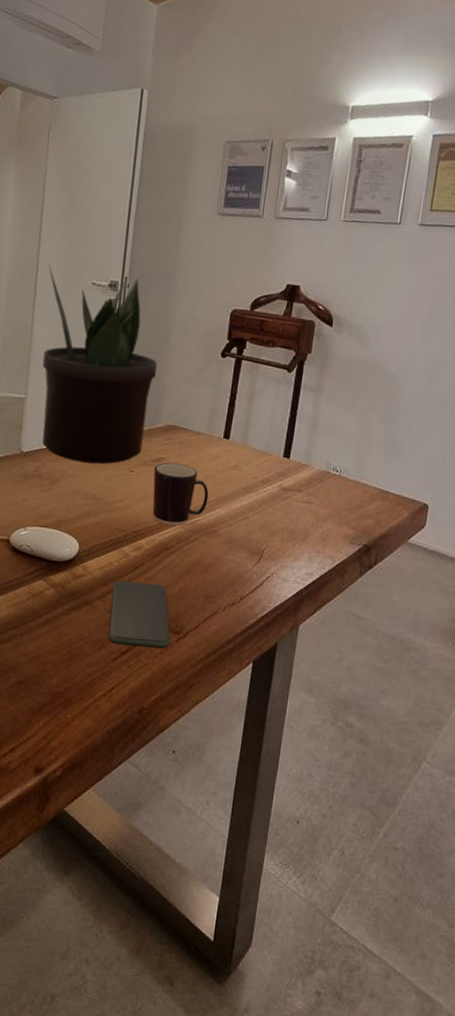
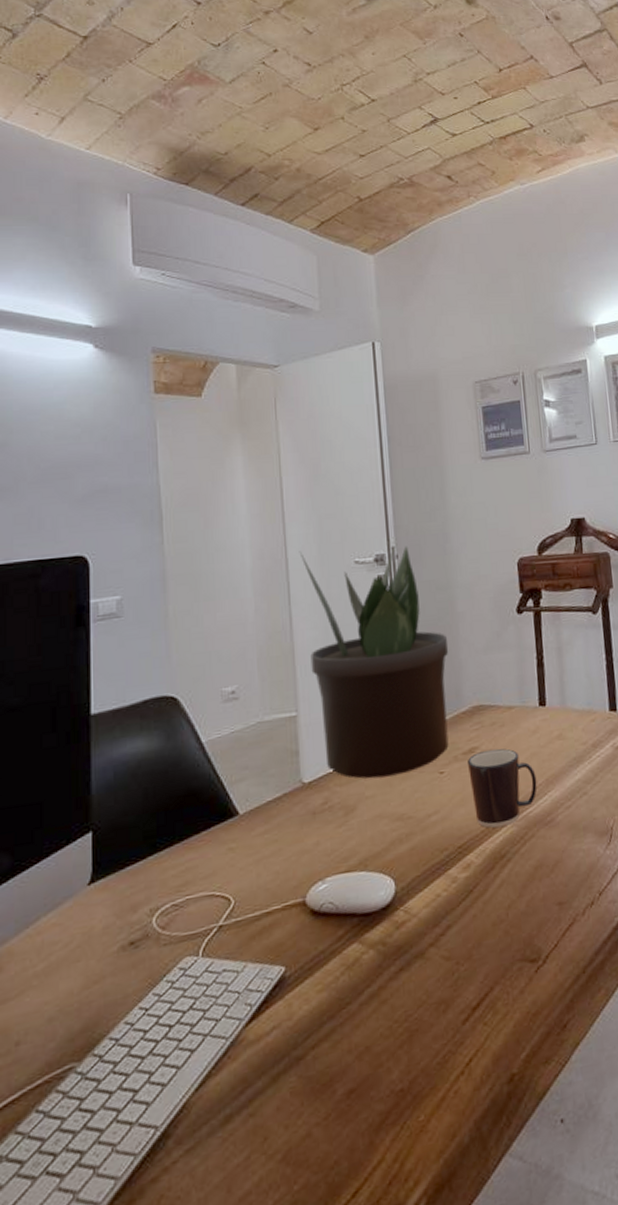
smartphone: present [108,580,171,649] -> none [445,905,529,1000]

